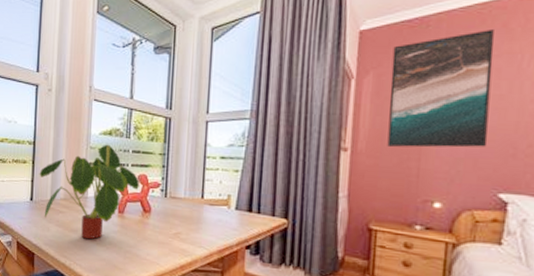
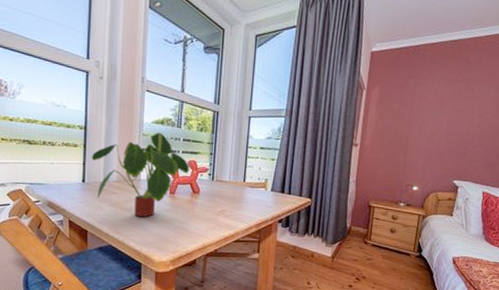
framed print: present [387,30,495,148] -> none [385,61,460,147]

